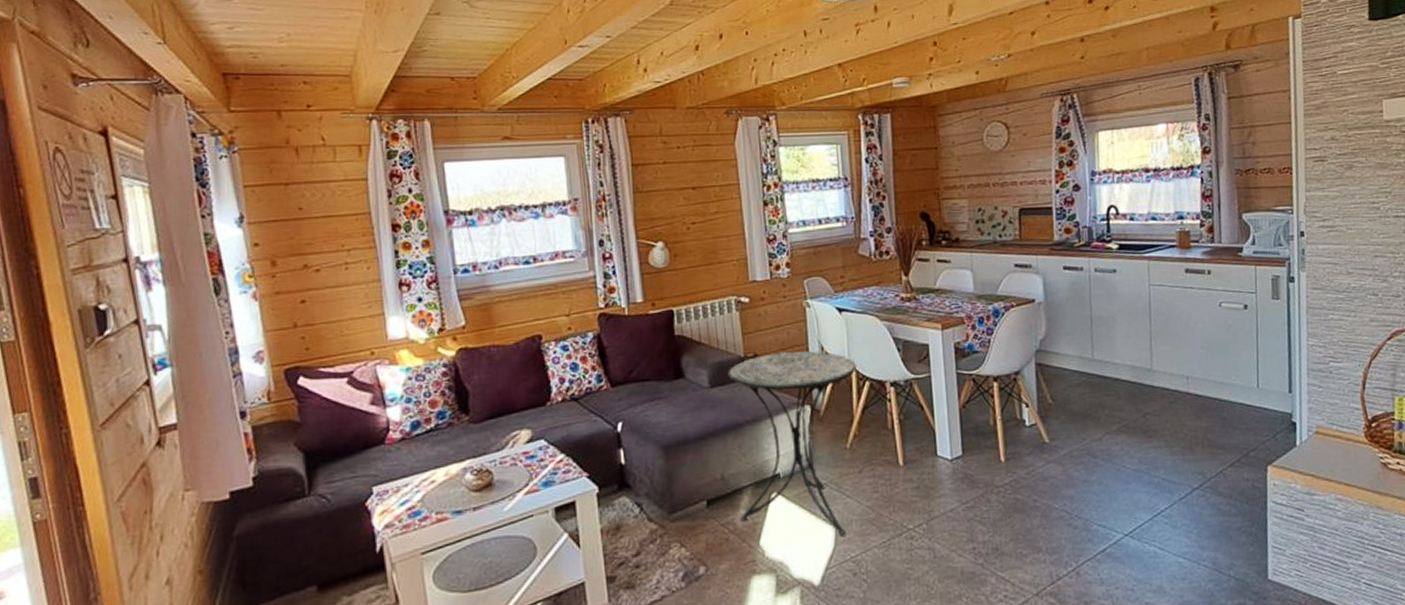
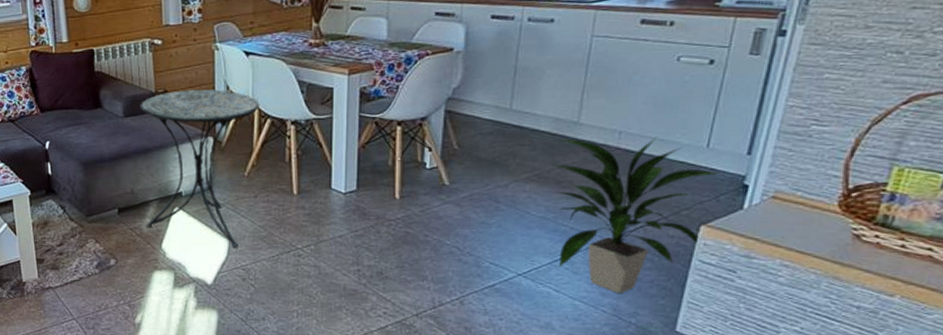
indoor plant: none [1134,381,1273,545] -> present [549,138,721,293]

